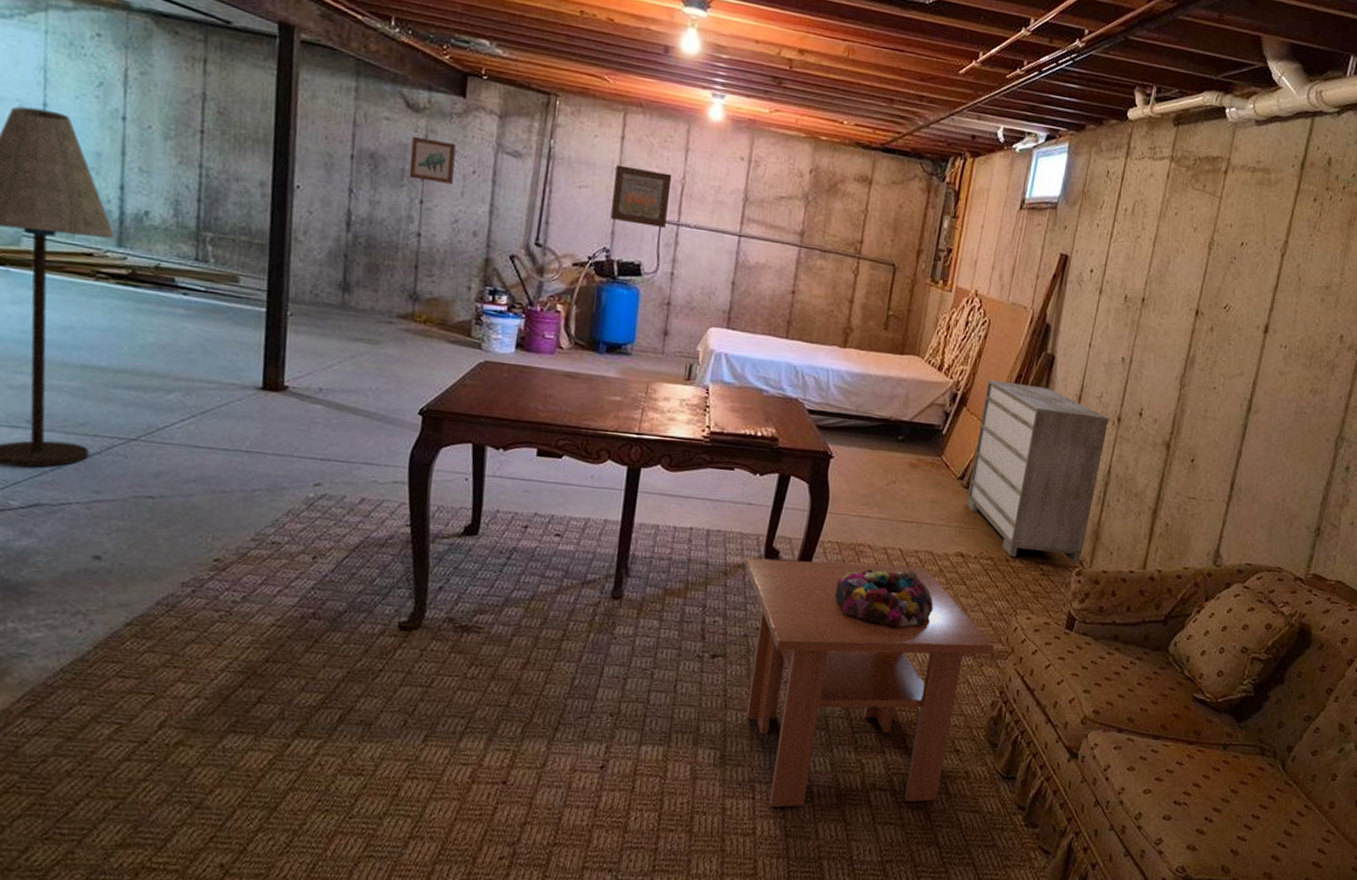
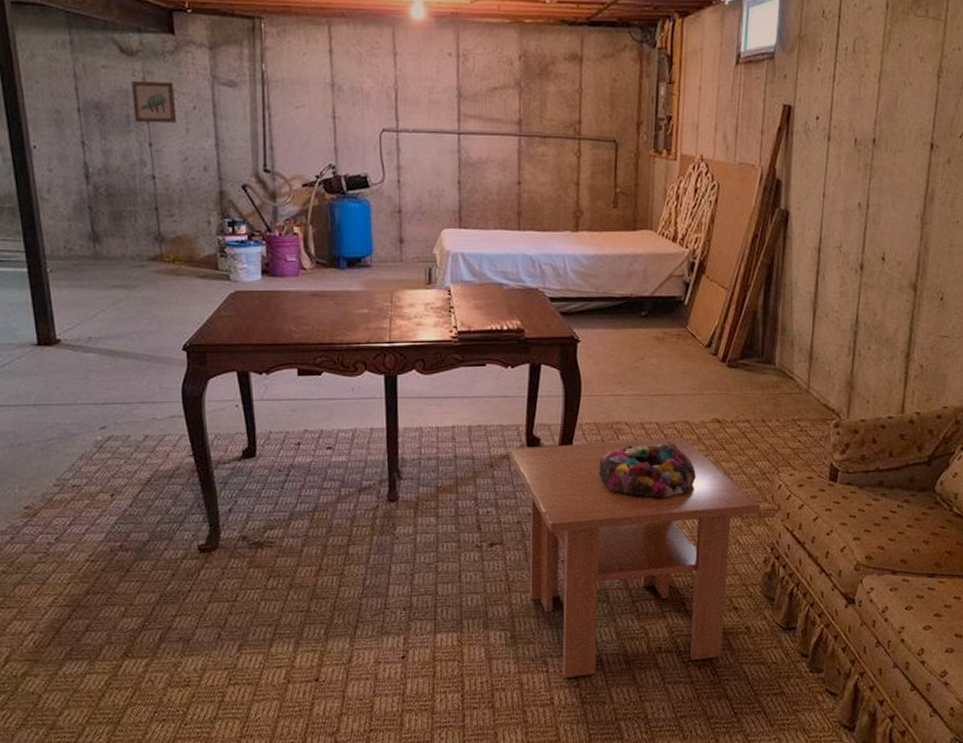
wall art: present [611,164,672,228] -> none [329,79,386,137]
dresser: present [966,379,1110,564] -> none [716,243,852,417]

